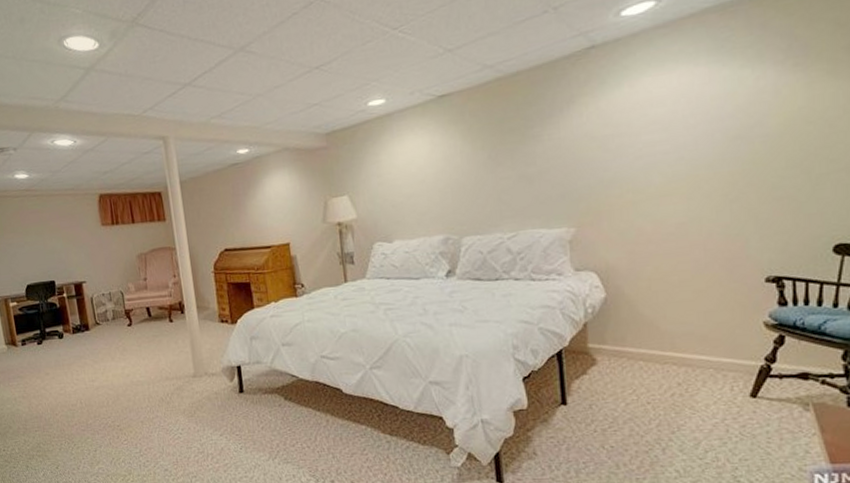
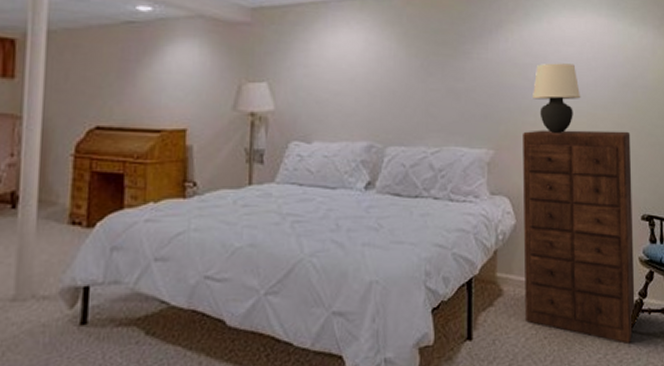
dresser: none [607,188,761,409] -> present [522,130,635,344]
table lamp: none [616,125,678,203] -> present [533,63,581,133]

